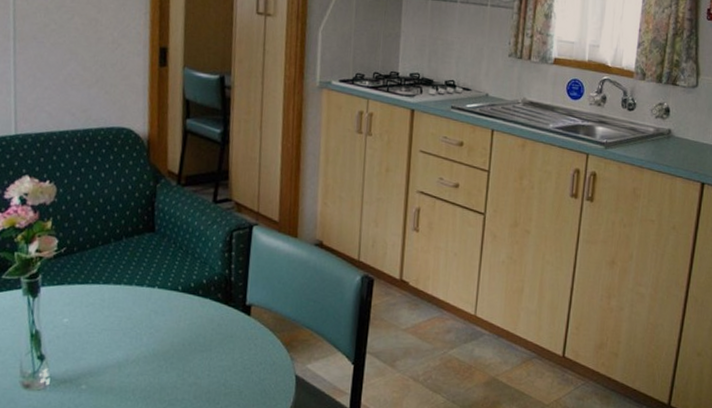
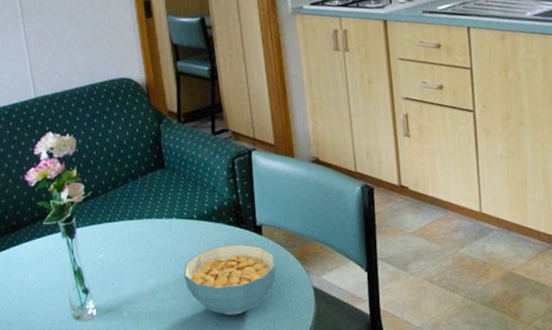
cereal bowl: none [157,322,261,398] -> present [183,244,276,315]

